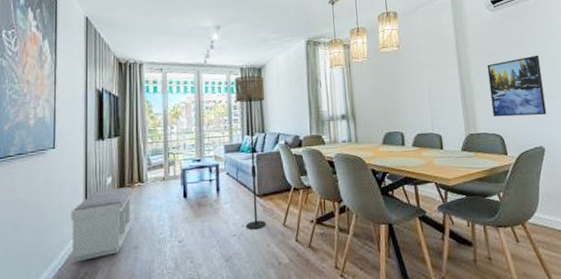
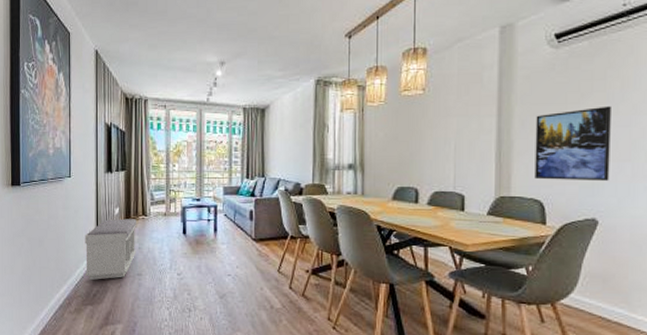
floor lamp: present [235,75,266,229] -> none [237,116,266,272]

